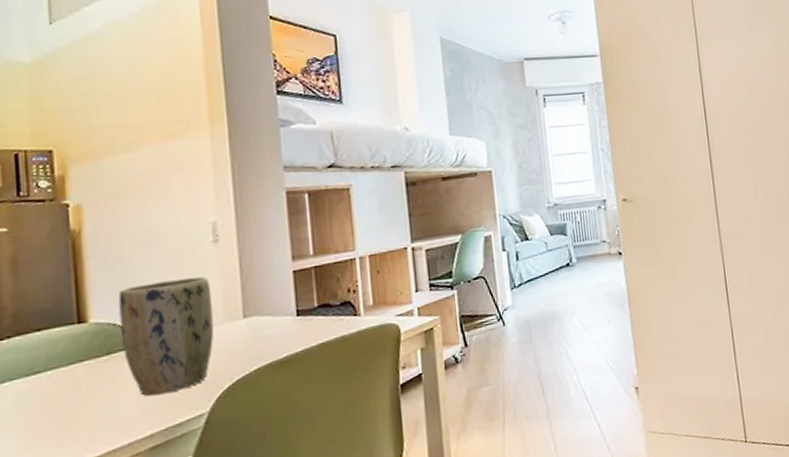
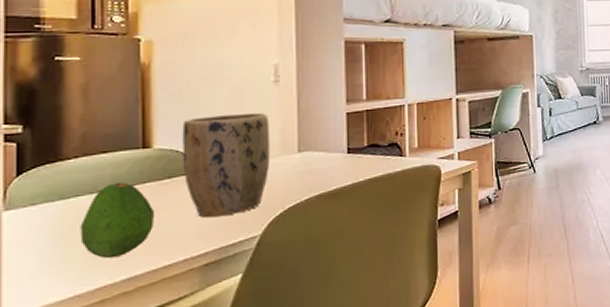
fruit: none [17,361,96,447] -> present [80,182,156,259]

